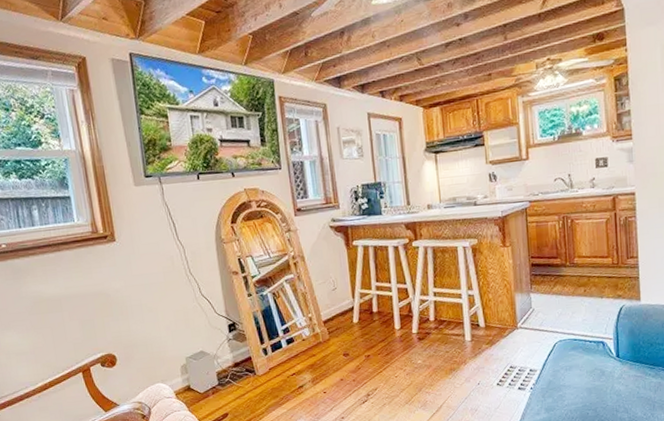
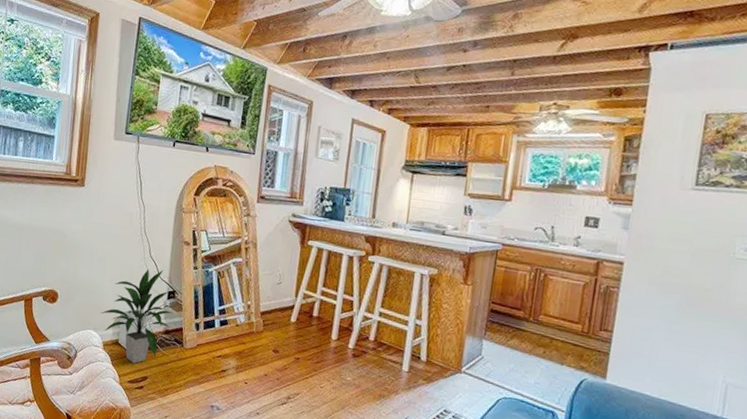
indoor plant: none [164,304,239,404] -> present [100,269,172,363]

